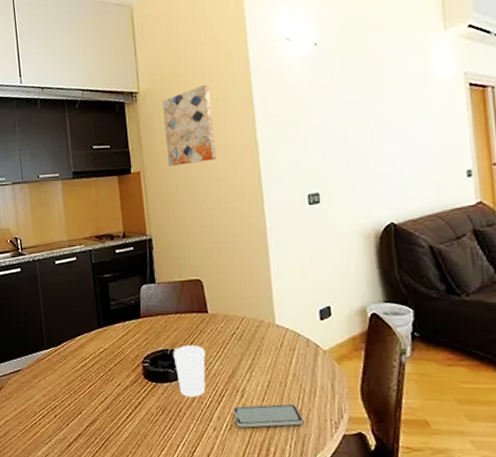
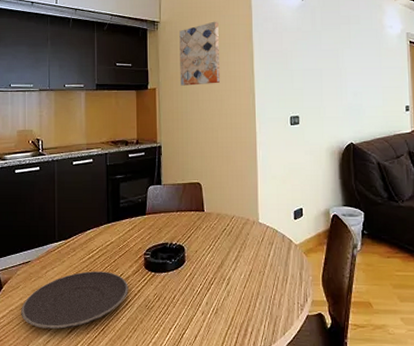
plate: none [16,381,128,442] -> present [21,271,129,329]
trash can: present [173,346,206,397] -> none [171,240,199,285]
smartphone: present [233,404,304,428] -> none [219,290,277,311]

